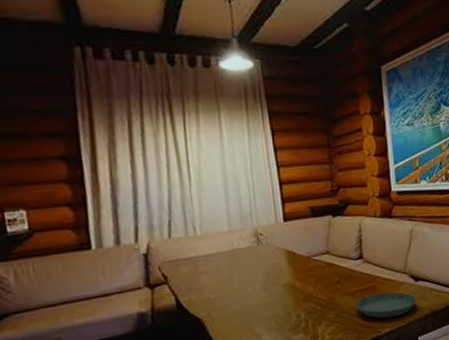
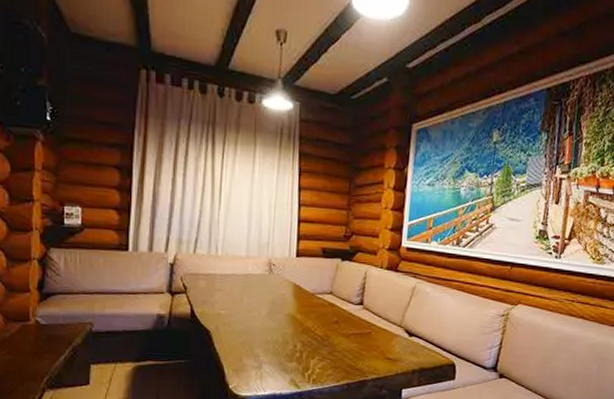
saucer: present [355,292,417,319] -> none [348,340,408,366]

